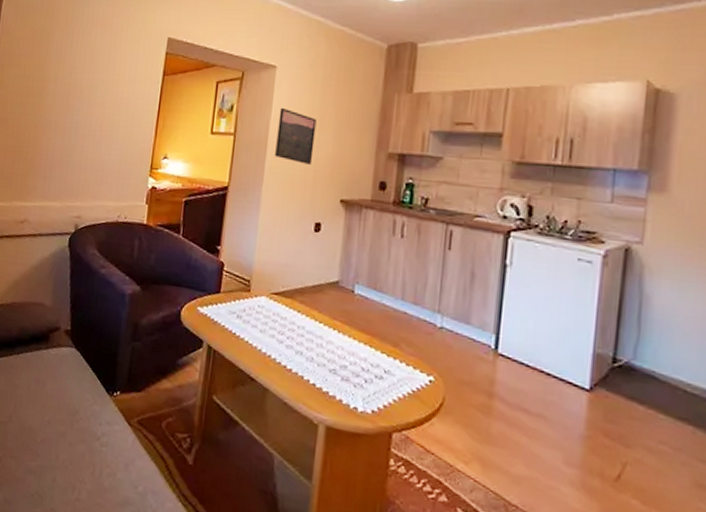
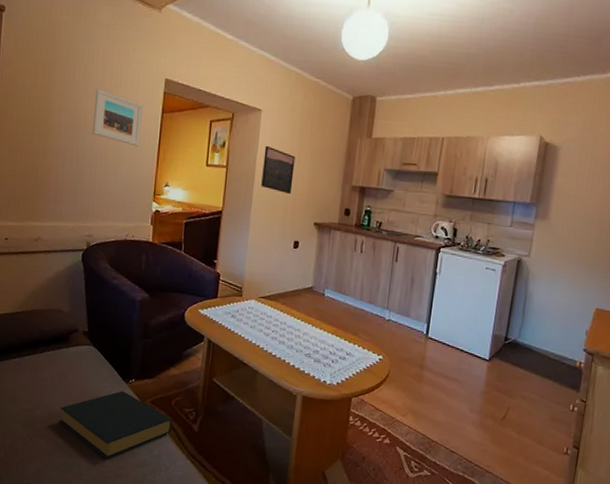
hardback book: none [32,405,162,492] -> present [59,391,172,459]
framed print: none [87,53,143,115] -> present [92,89,143,147]

